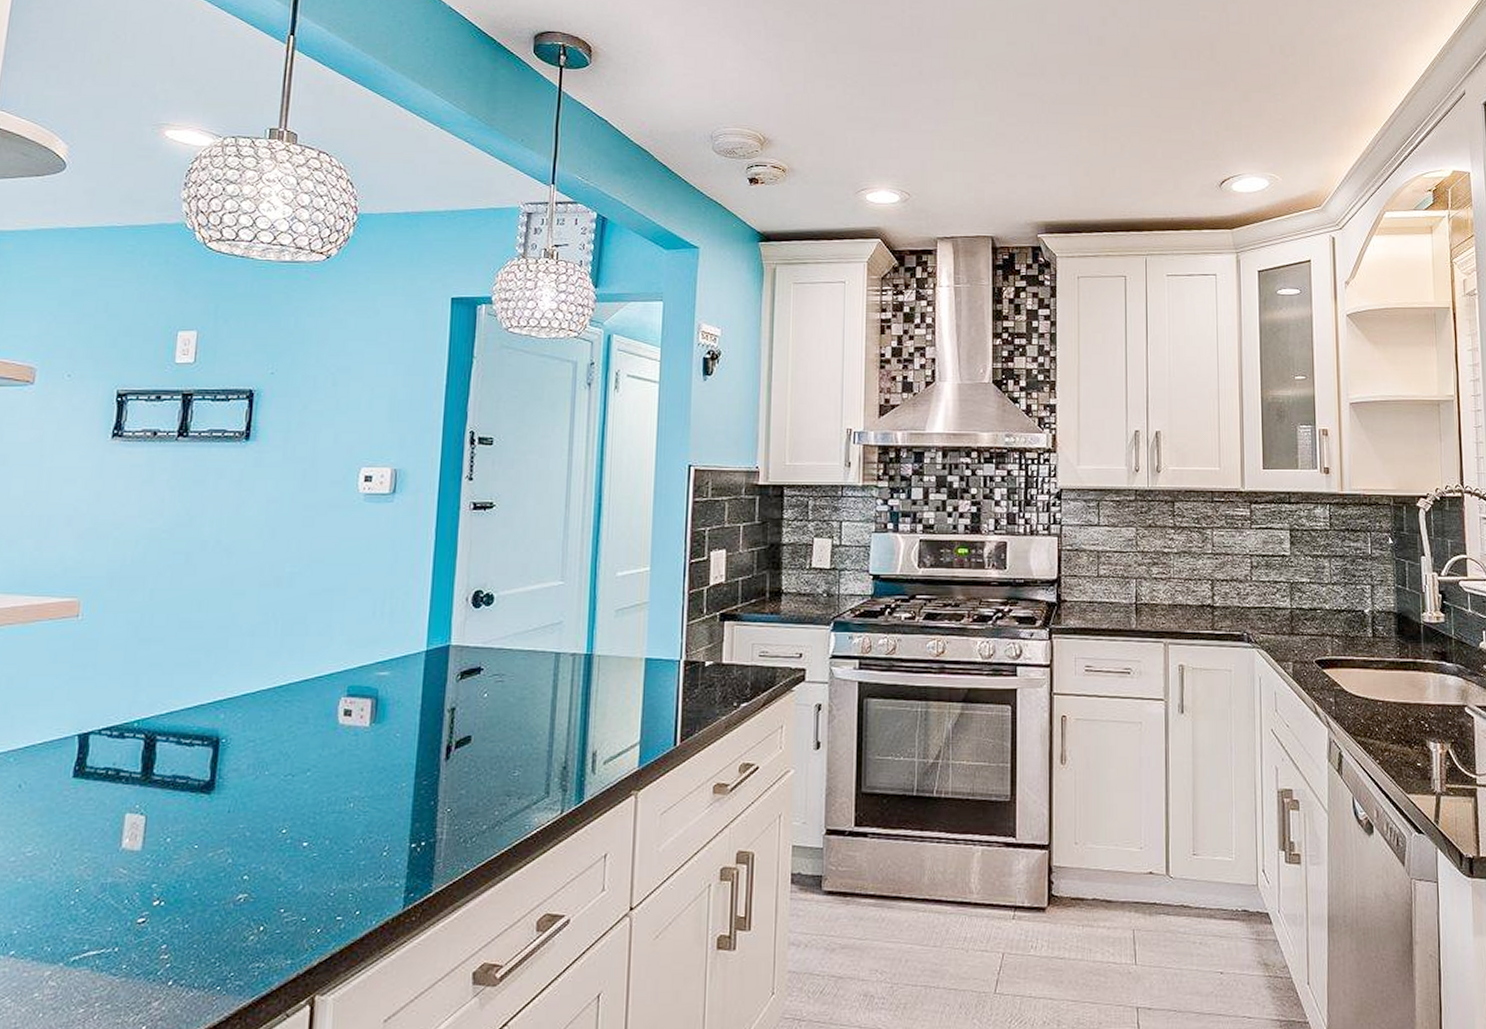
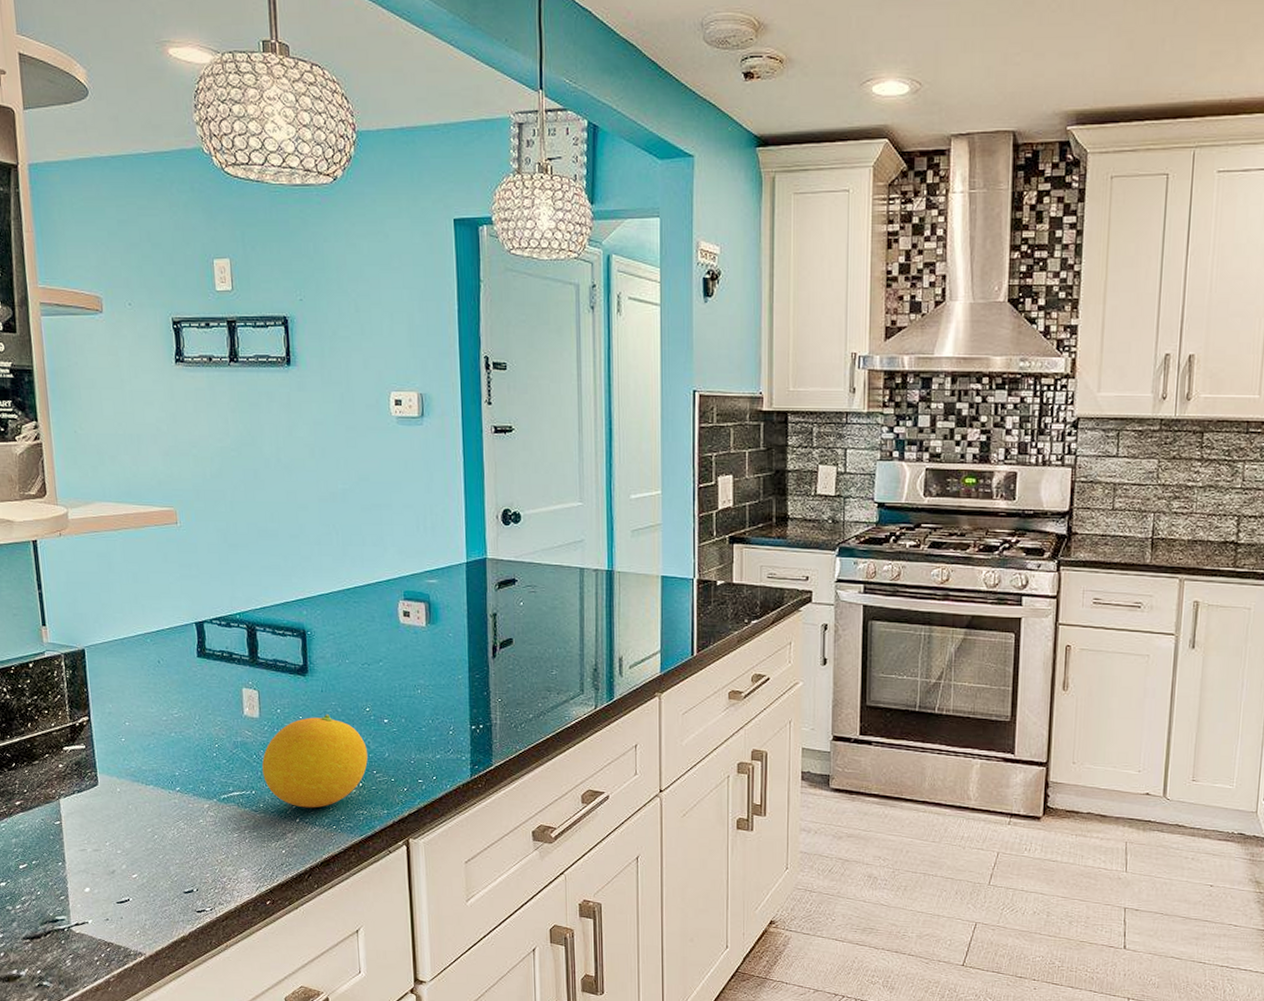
fruit: none [133,840,276,965] -> present [262,714,368,808]

